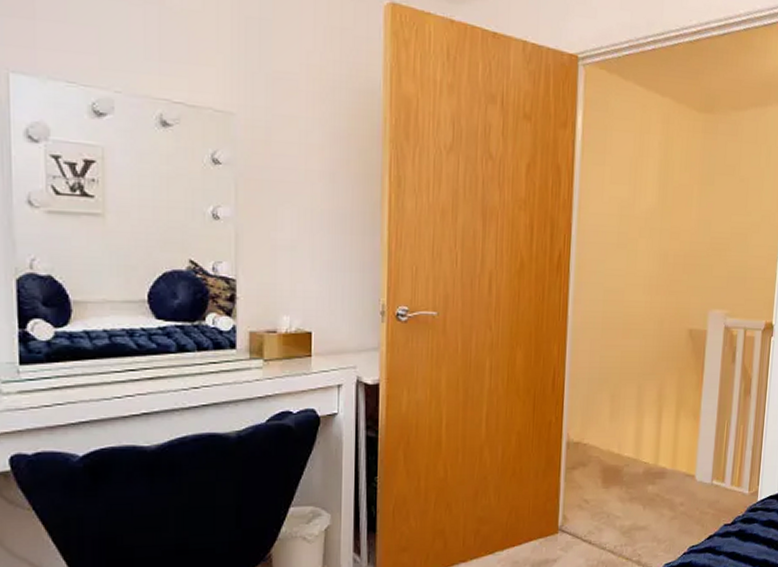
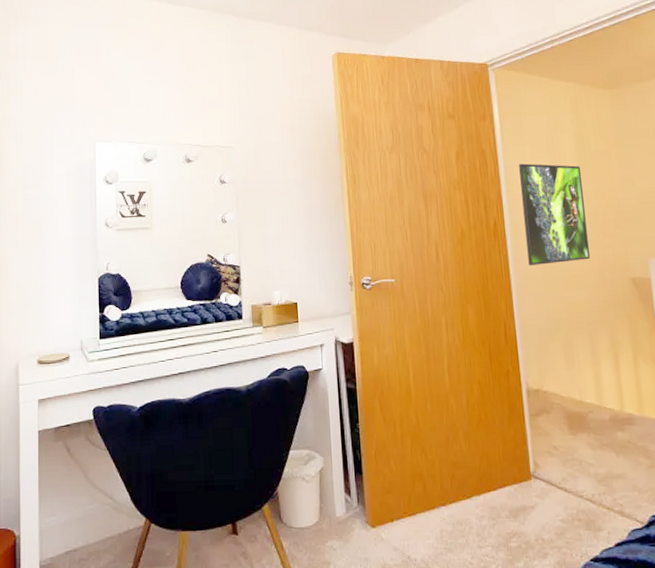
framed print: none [589,188,660,308] -> present [519,163,590,265]

